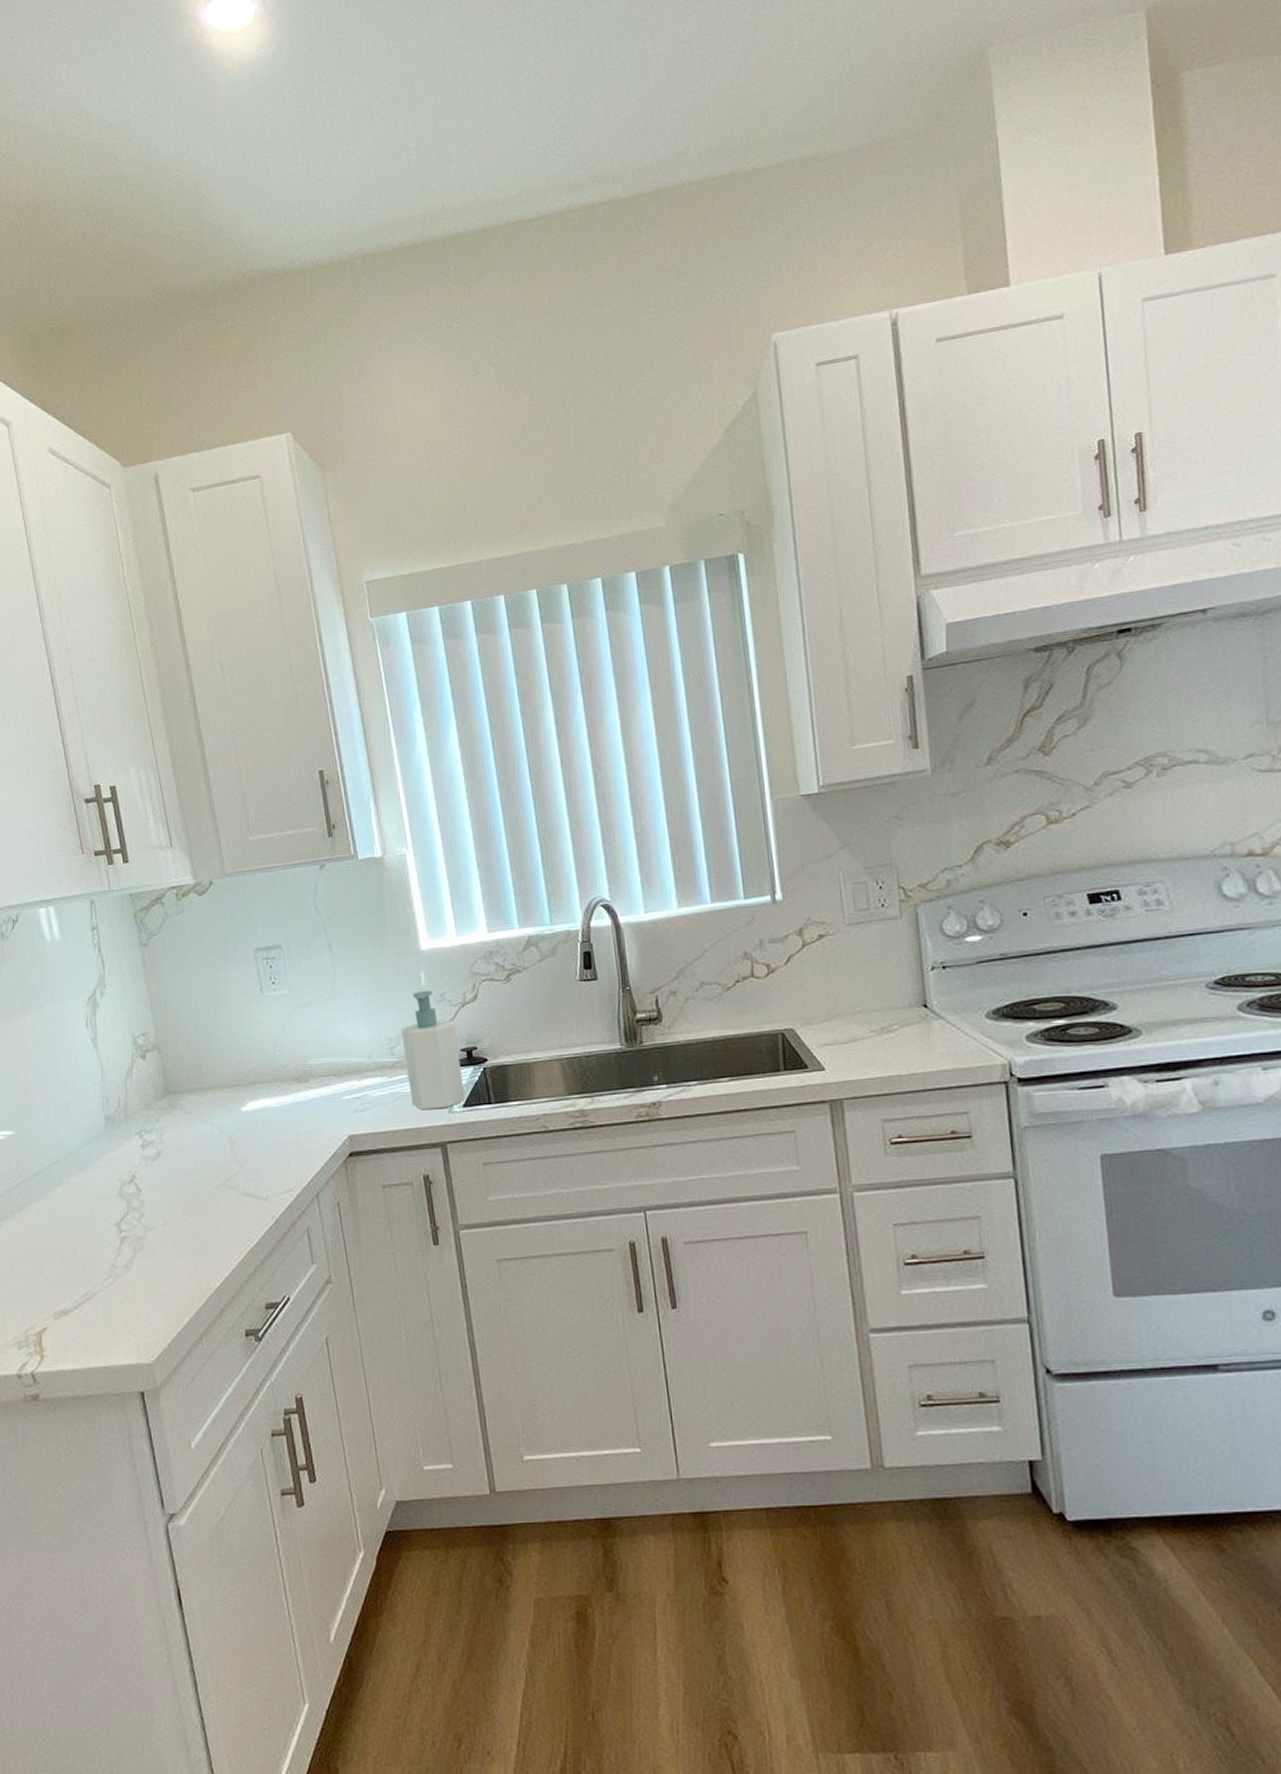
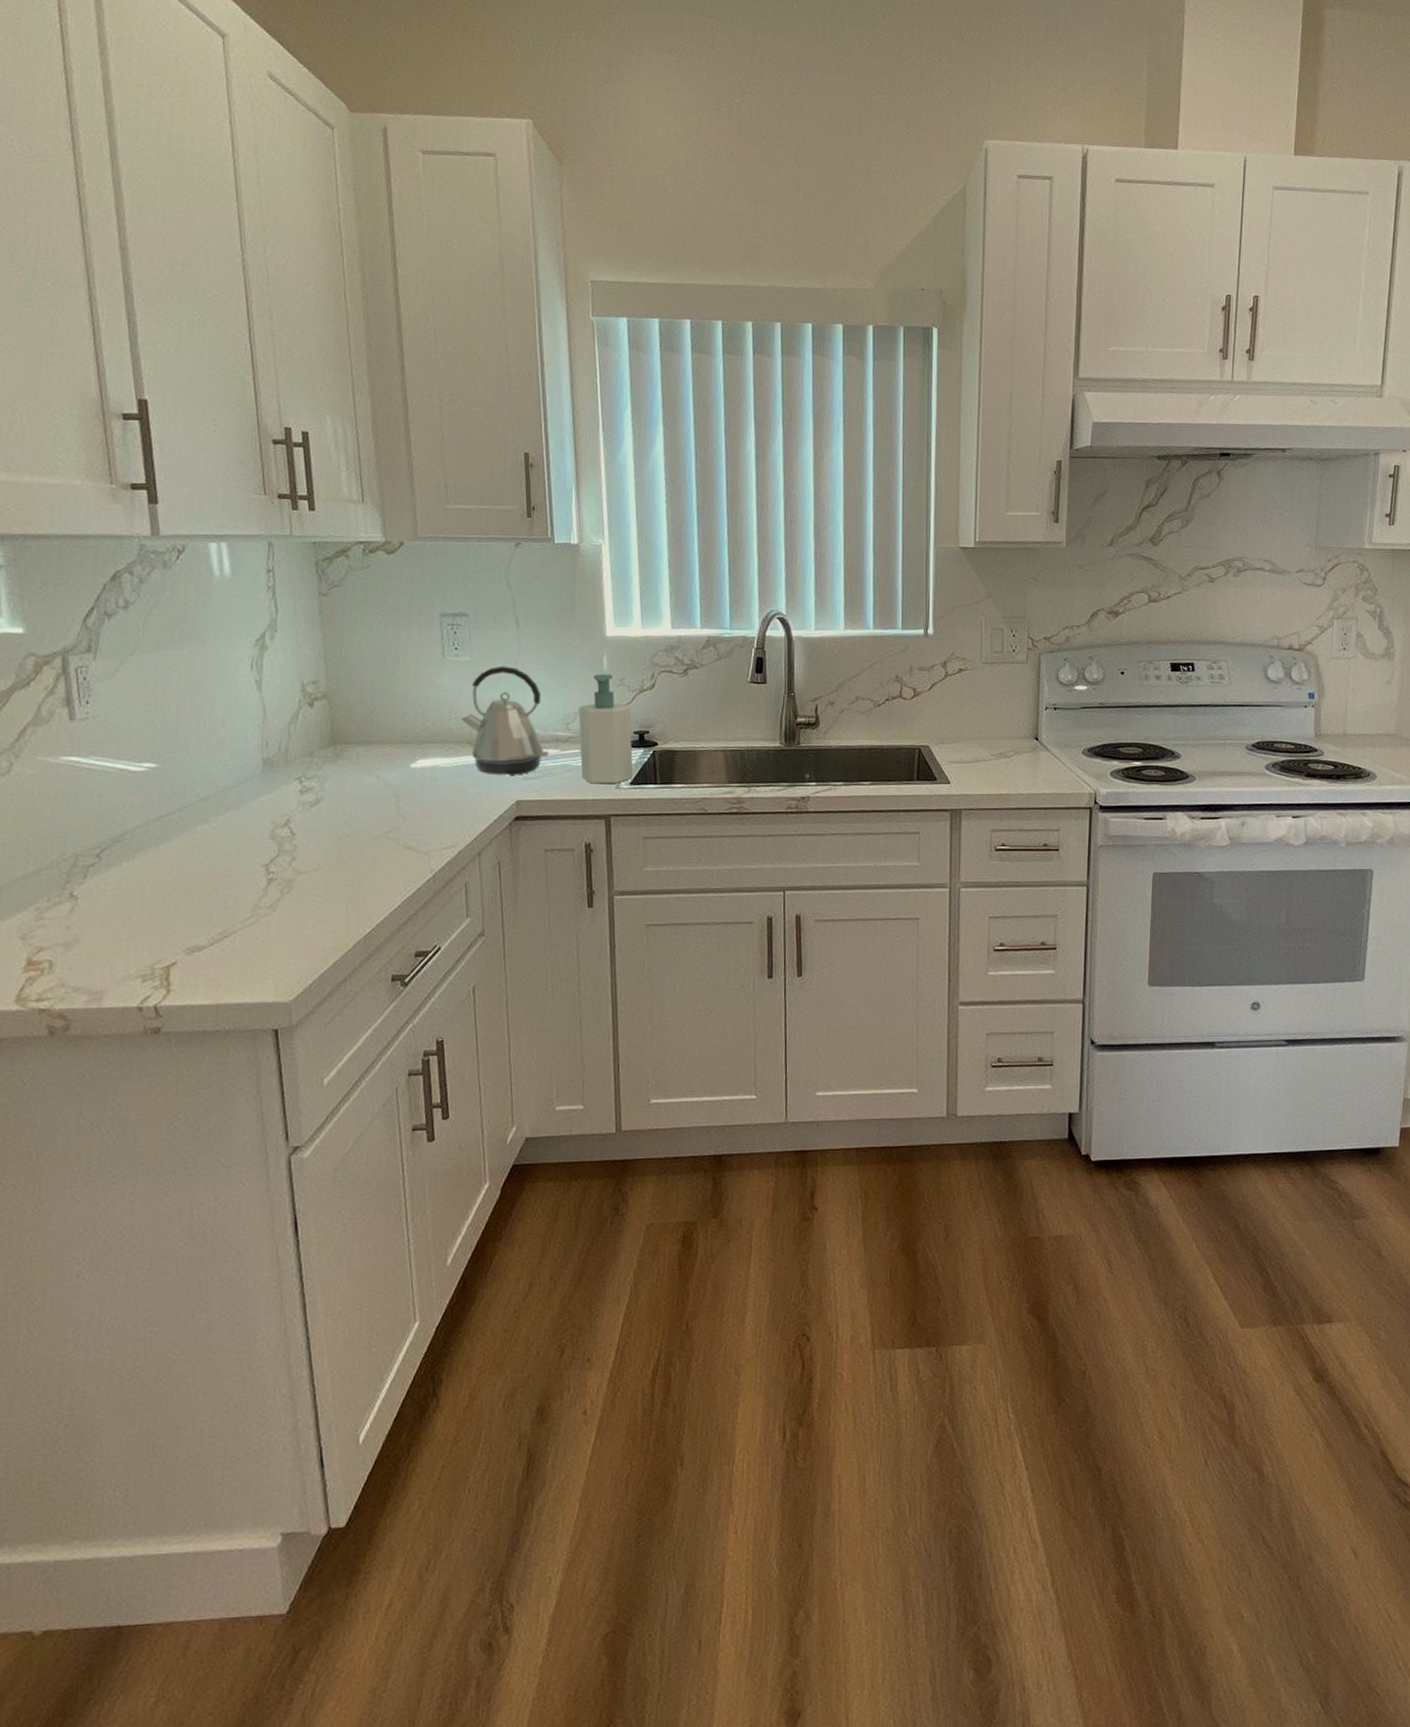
kettle: none [286,994,377,1112] -> present [461,666,550,776]

